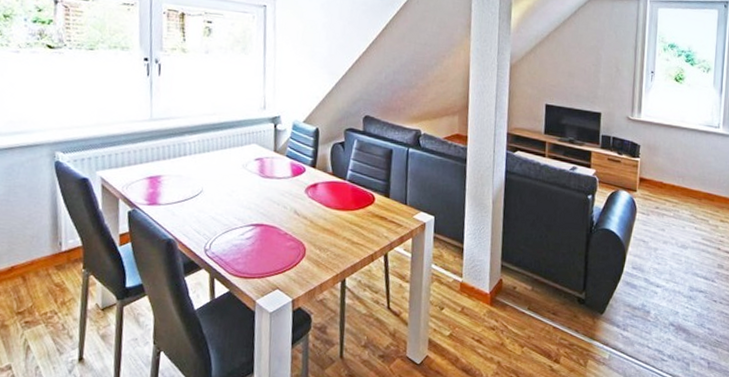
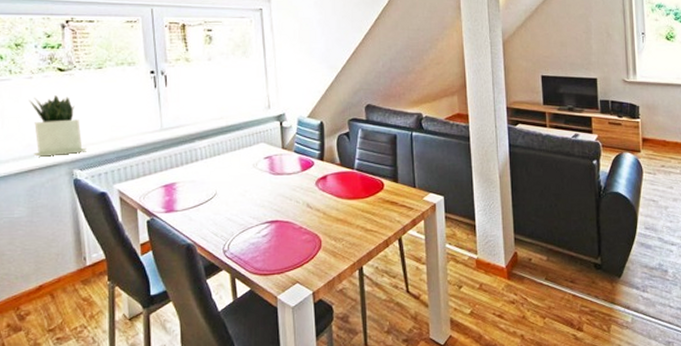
planter: none [13,73,71,136] -> present [28,95,87,157]

